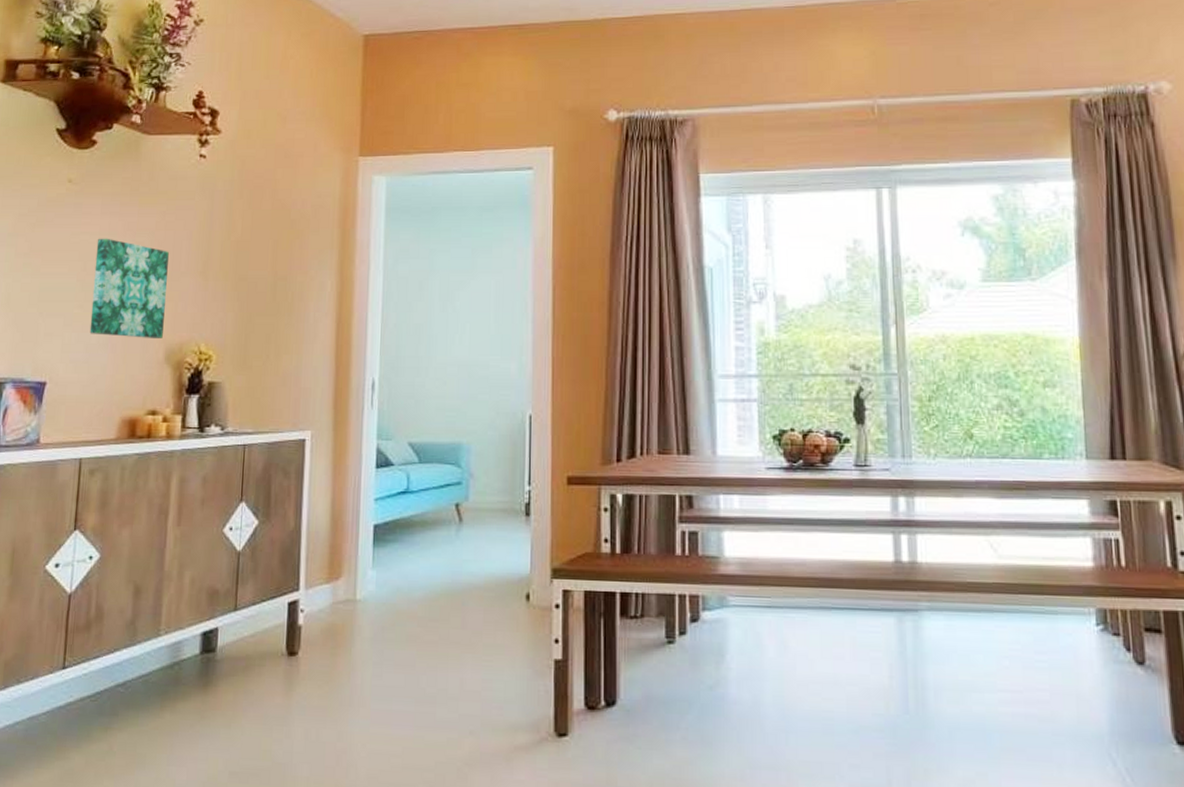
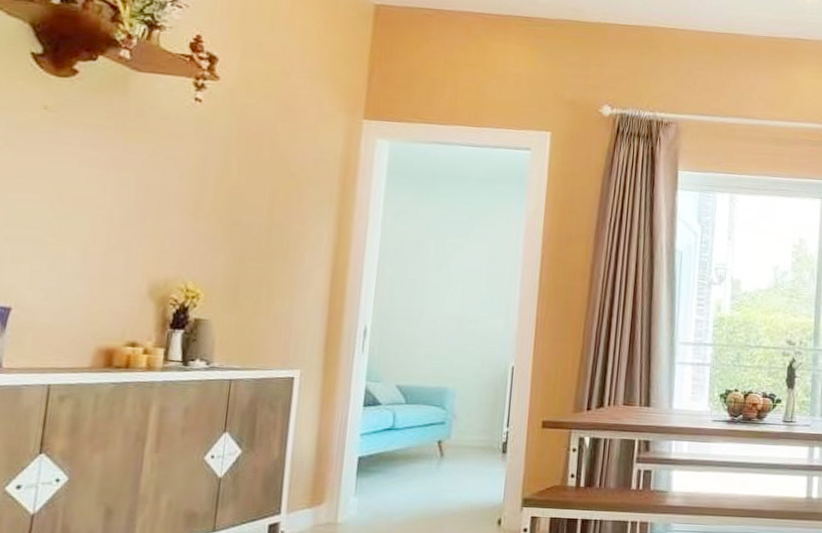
wall art: present [89,238,169,338] -> none [63,169,157,274]

